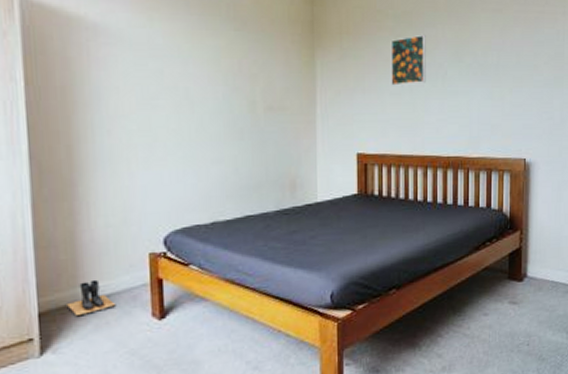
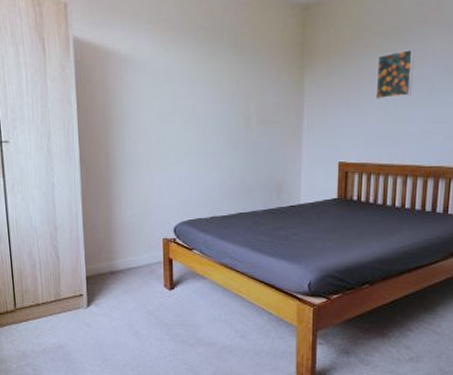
boots: present [67,279,117,317] -> none [105,255,139,282]

